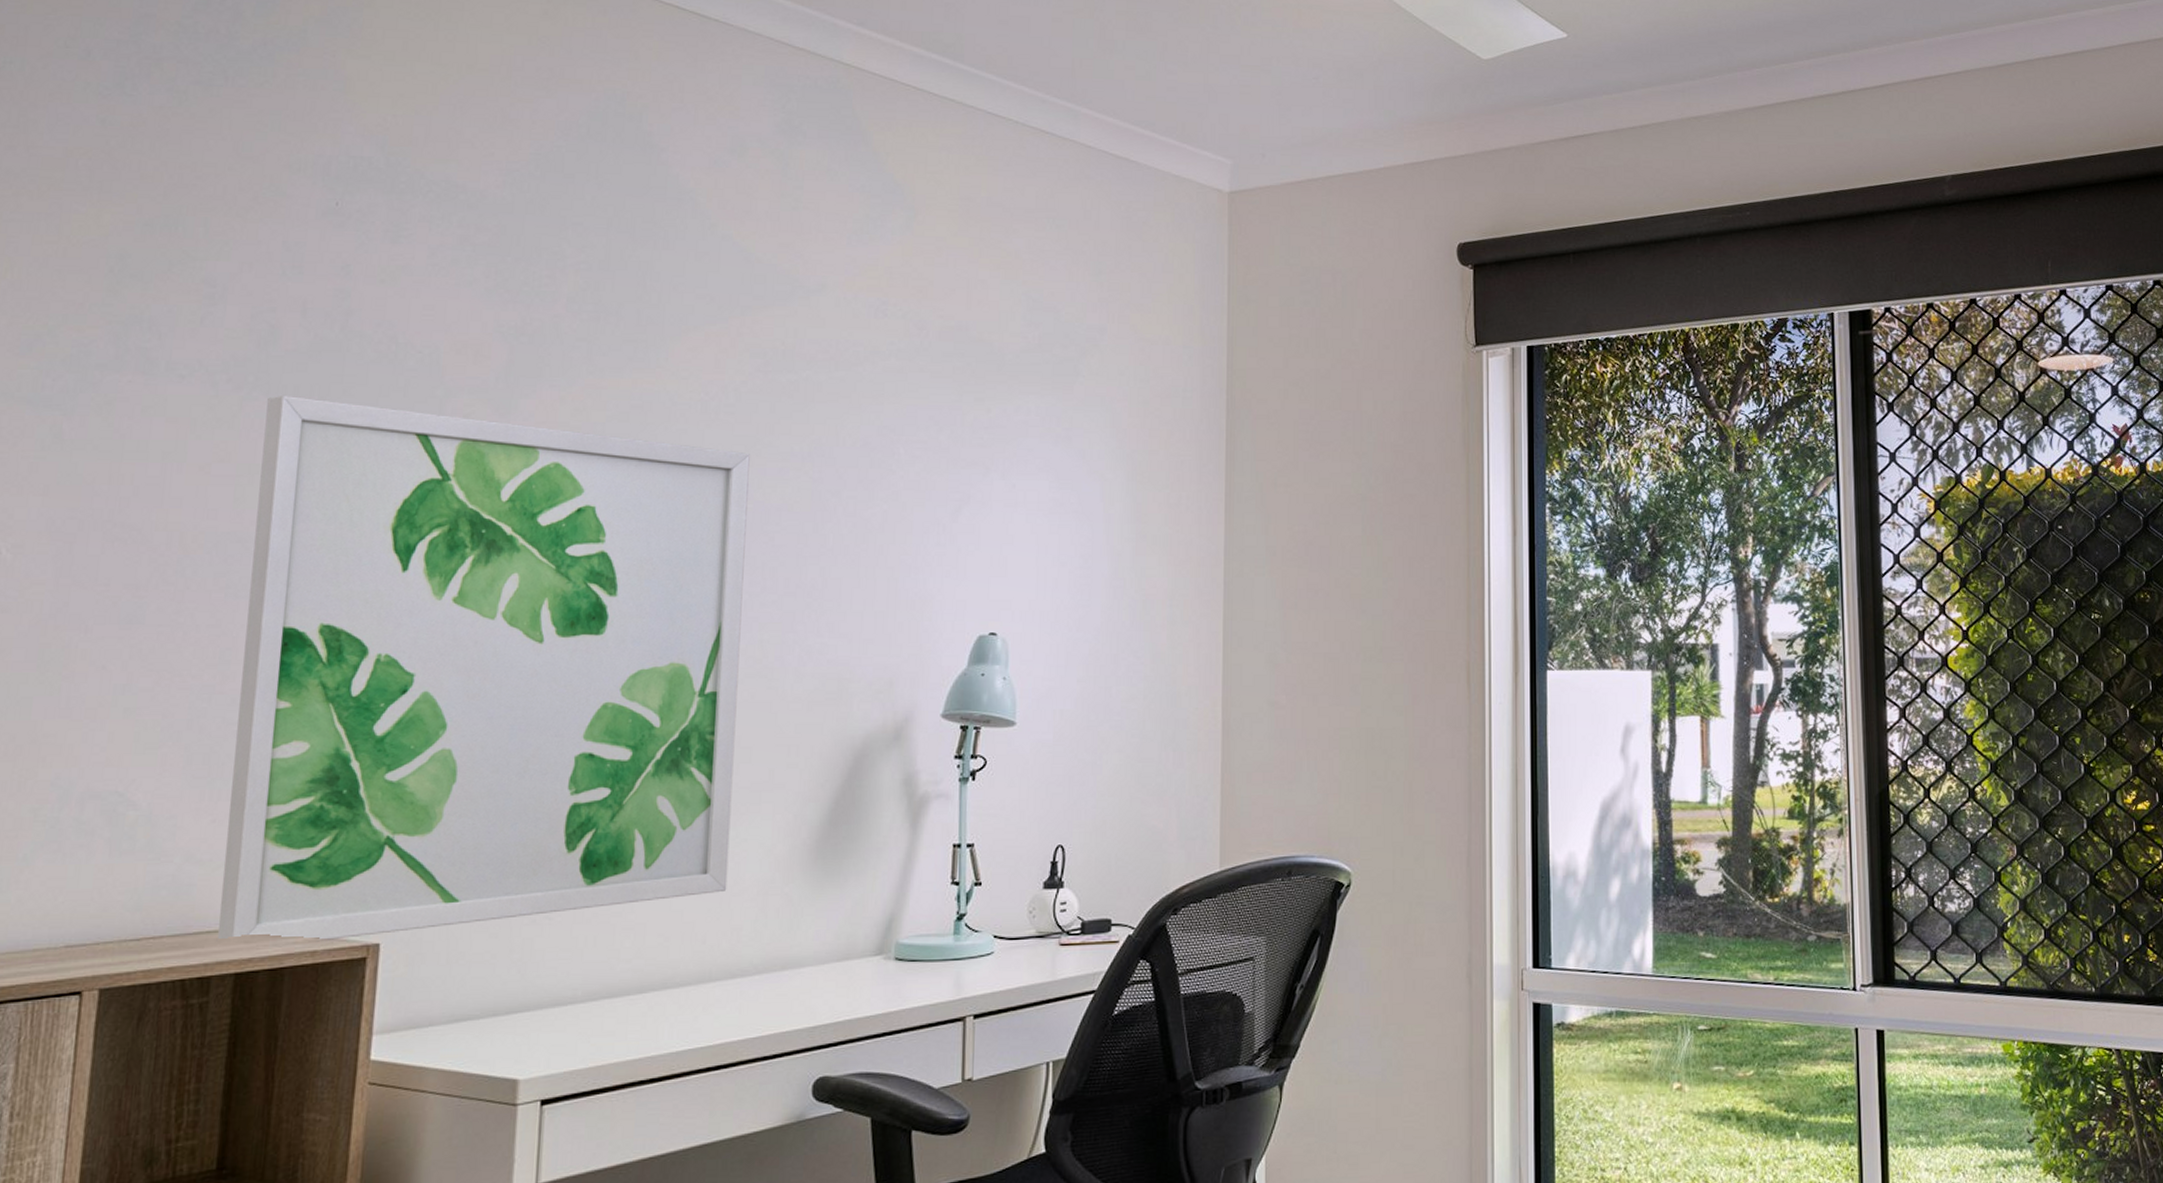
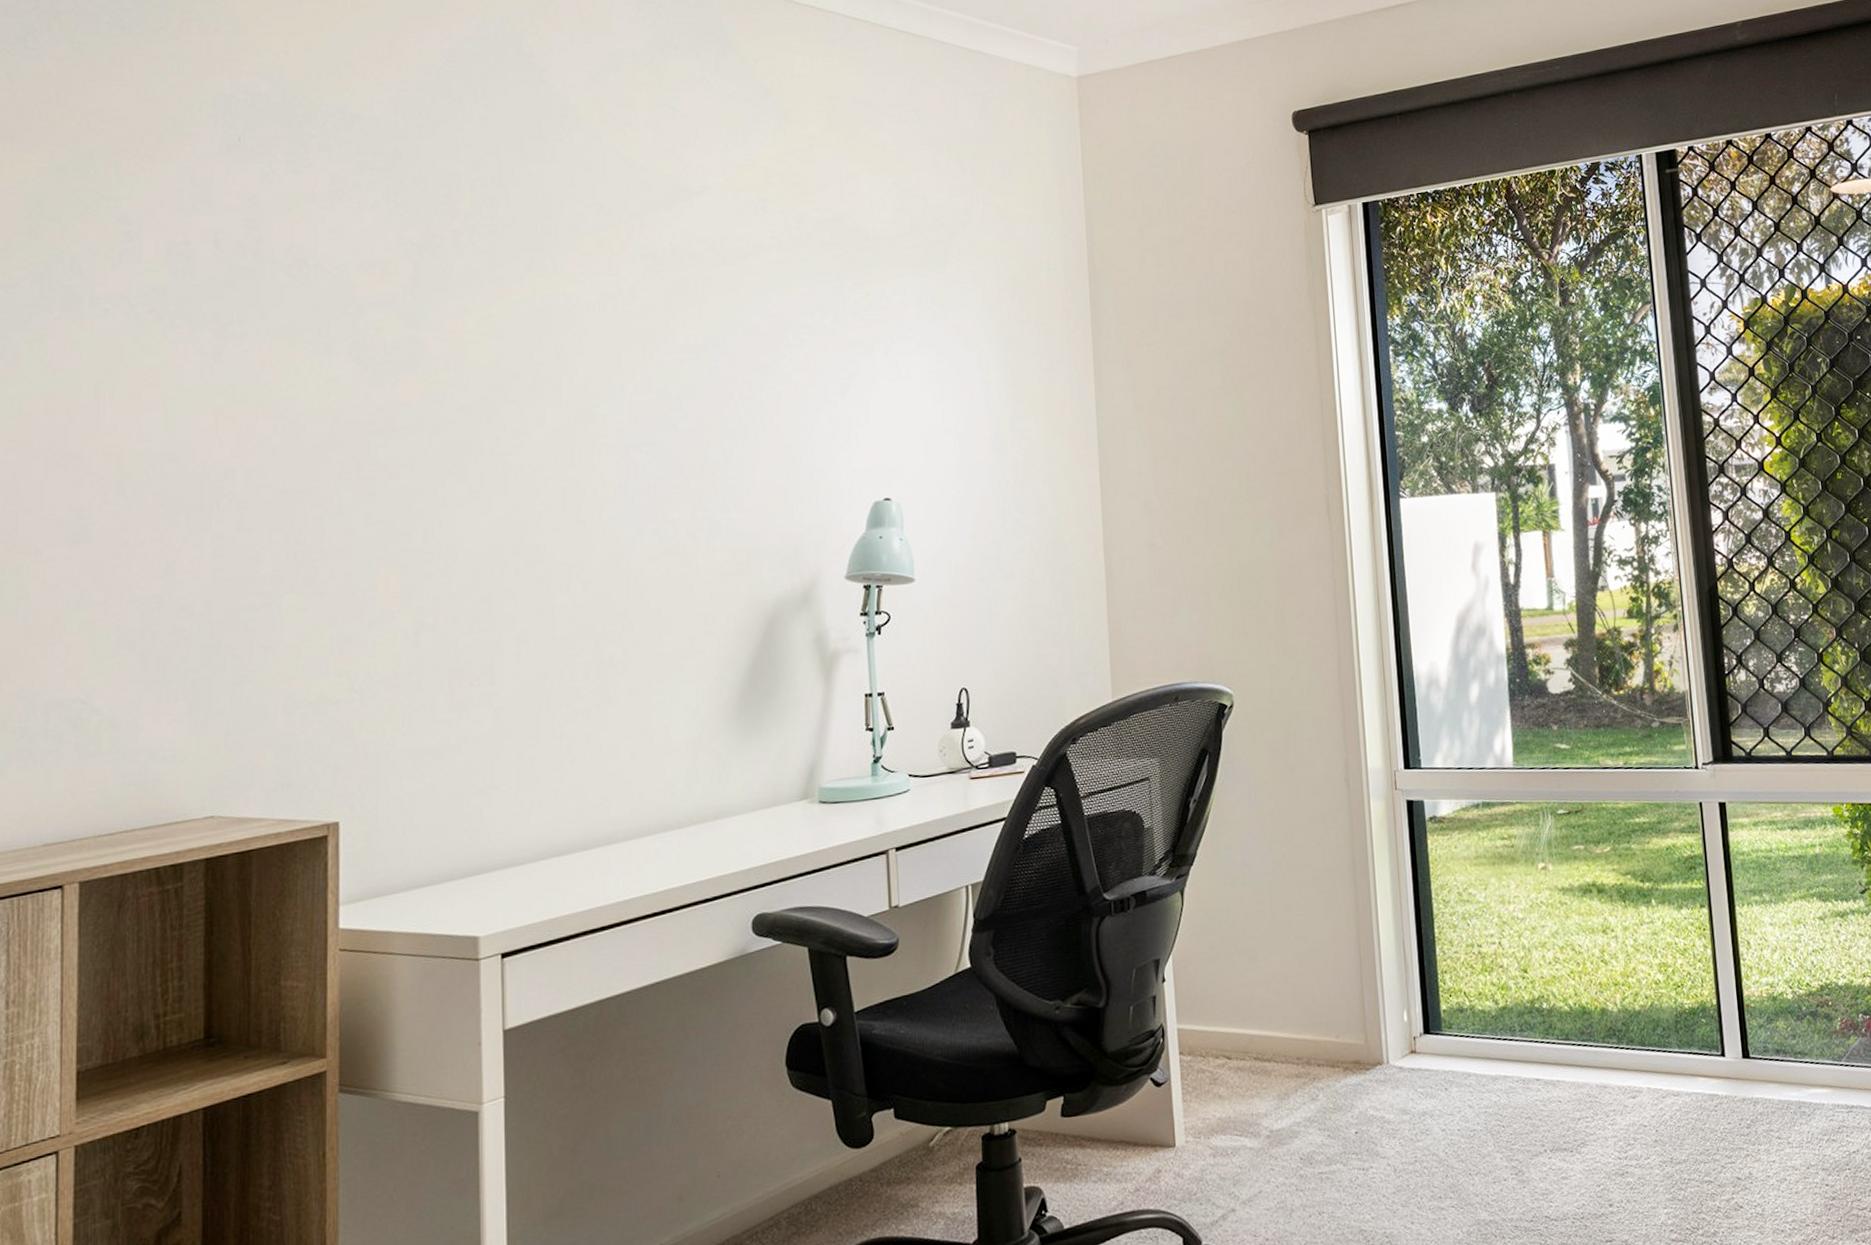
wall art: present [216,396,750,942] -> none [185,322,659,831]

